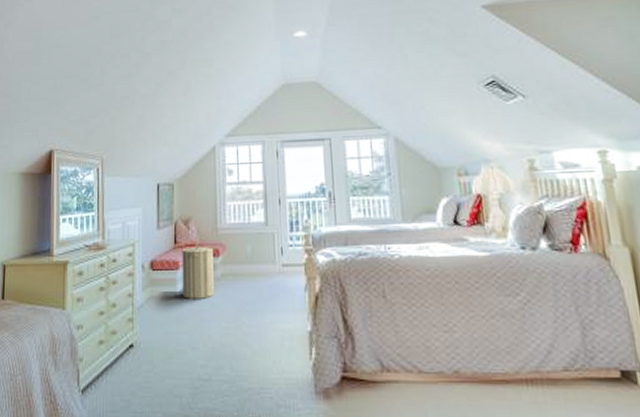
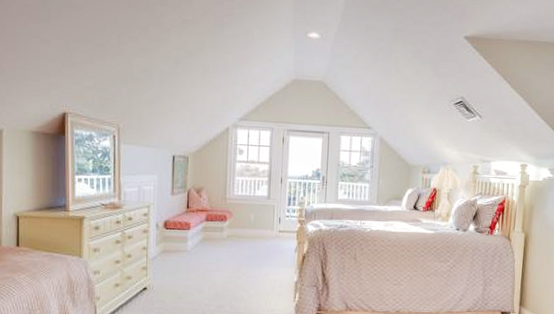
laundry hamper: present [182,242,214,299] -> none [192,208,221,254]

